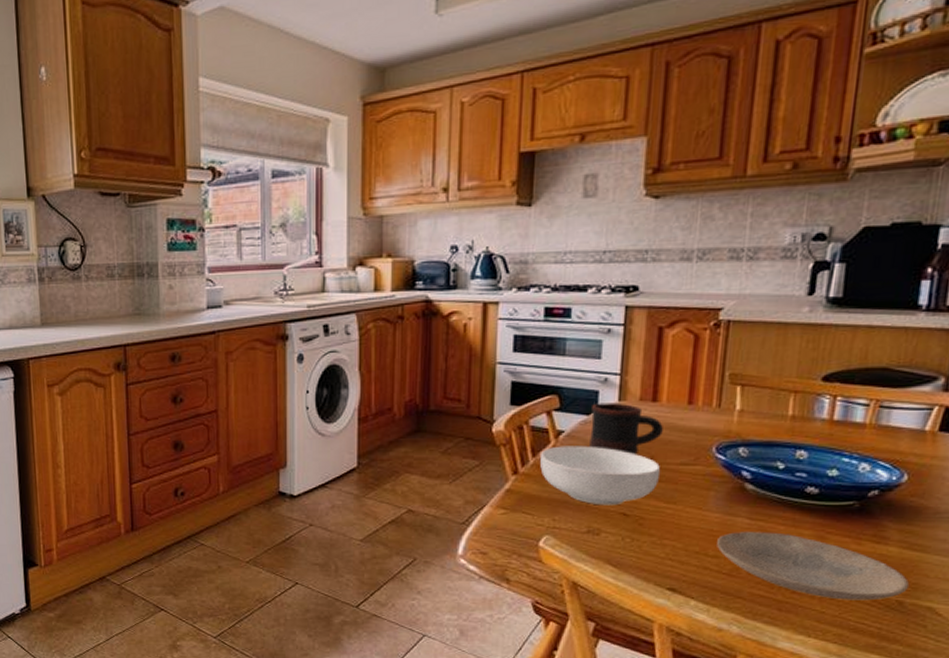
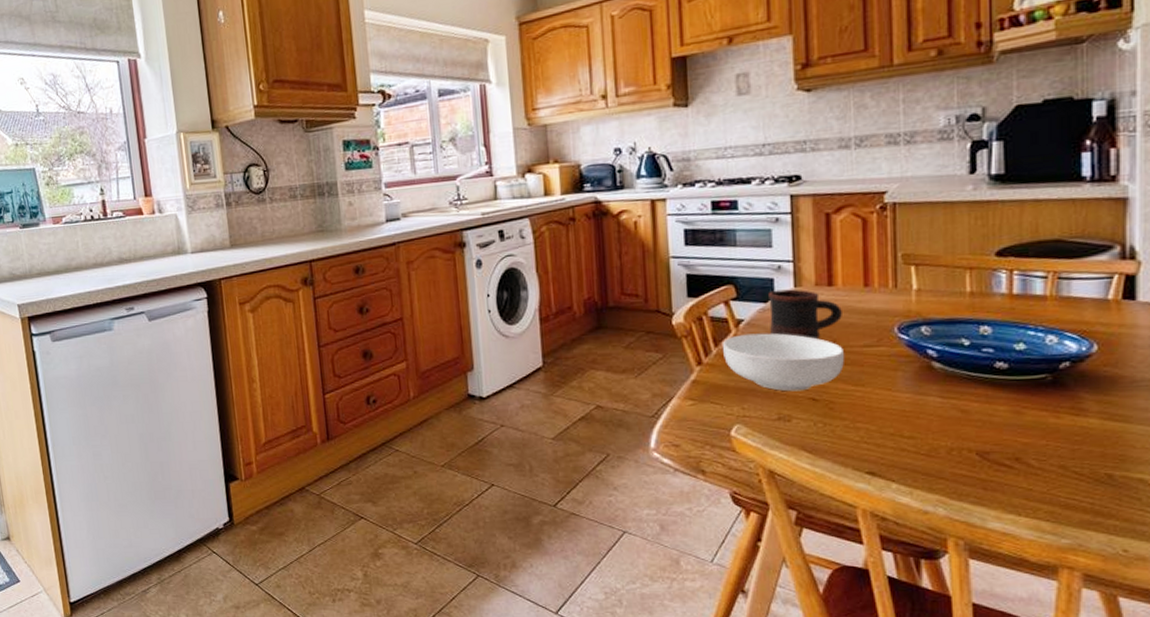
plate: present [717,532,909,601] -> none [911,409,1115,476]

